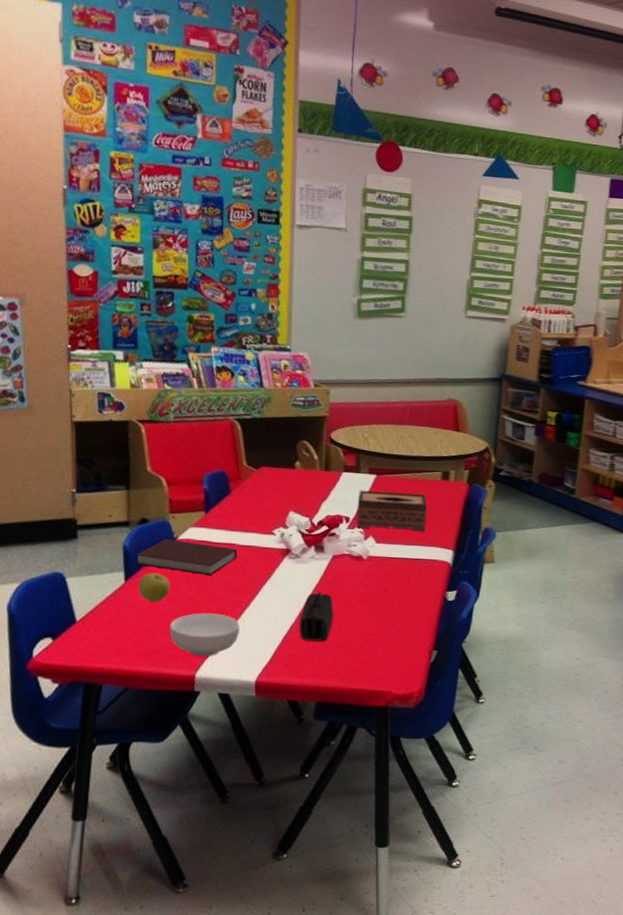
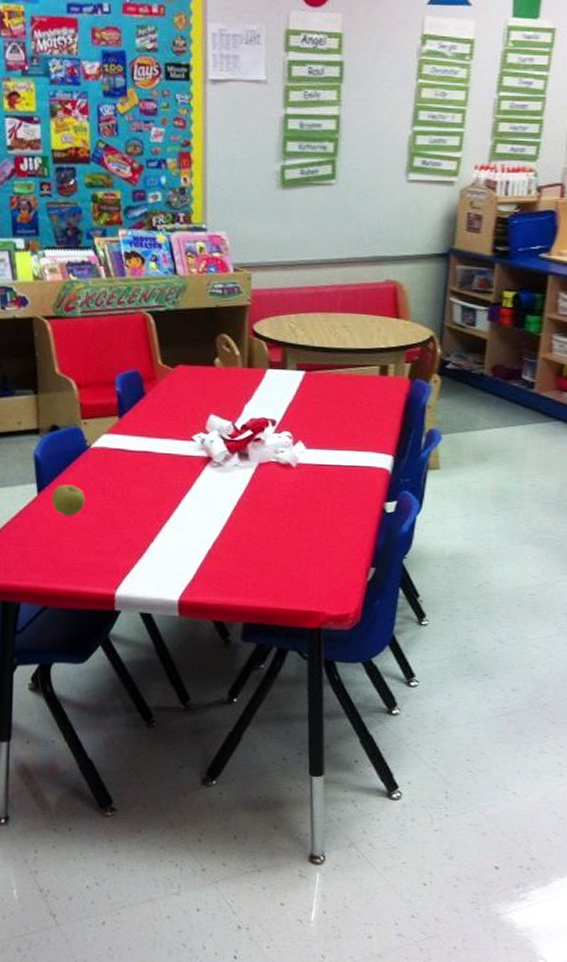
notebook: present [136,539,238,576] -> none [48,447,155,487]
cereal bowl: present [169,613,240,657] -> none [86,527,160,574]
pencil case: present [299,591,334,641] -> none [223,503,261,558]
tissue box: present [356,490,428,532] -> none [283,389,364,435]

